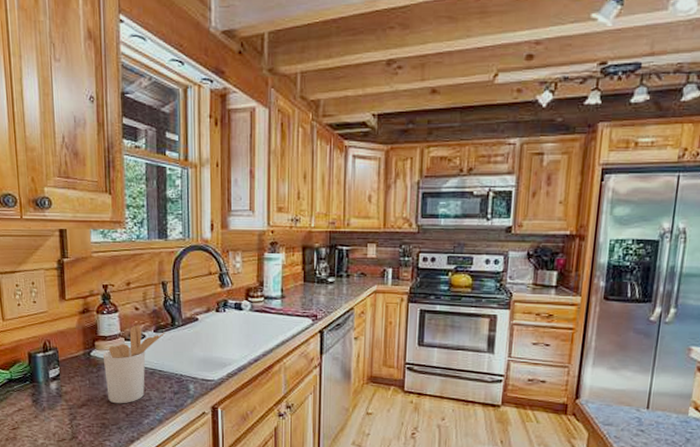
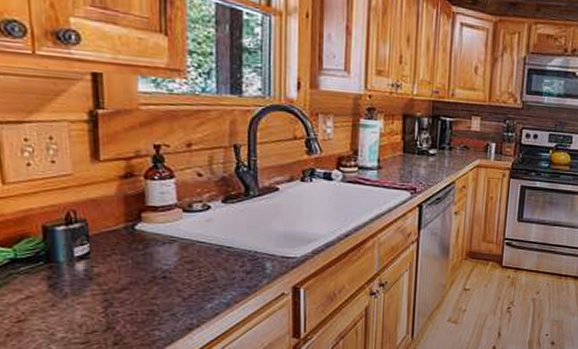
utensil holder: present [102,325,164,404] -> none [152,194,236,287]

